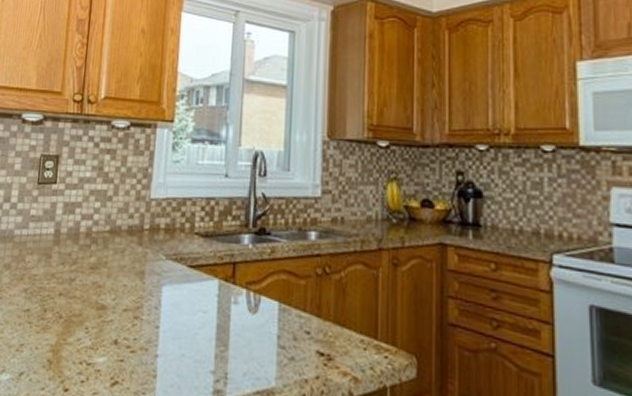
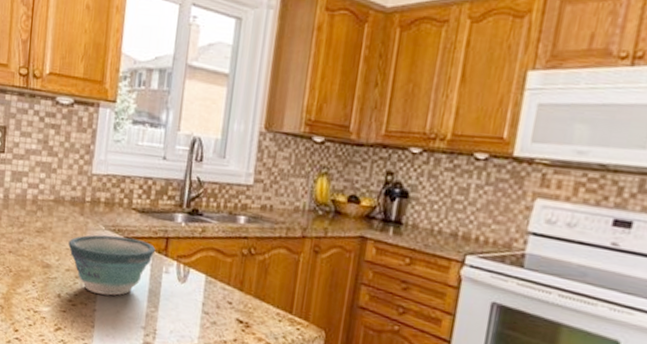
bowl: none [125,265,222,337] -> present [68,234,156,296]

